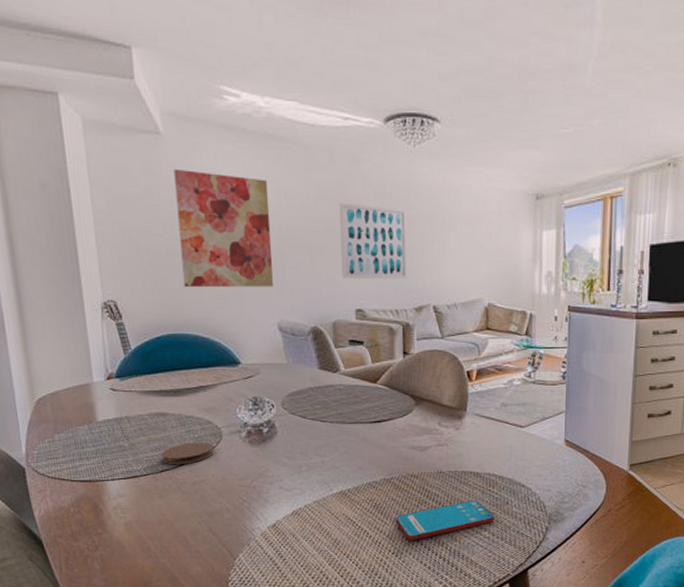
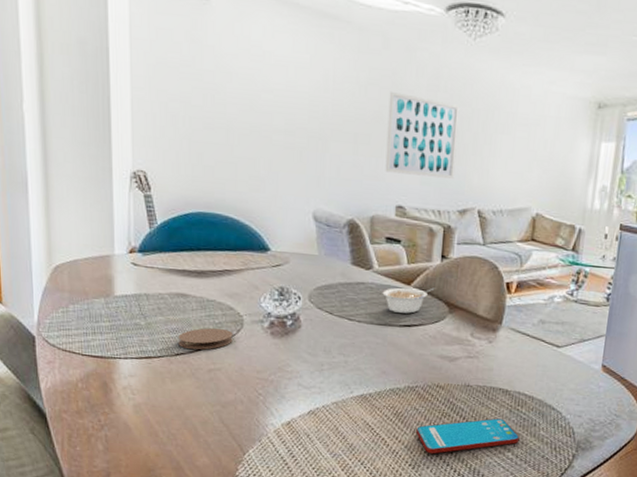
wall art: present [174,168,274,288] -> none [219,38,317,174]
legume: none [351,383,400,410] -> present [382,287,435,314]

